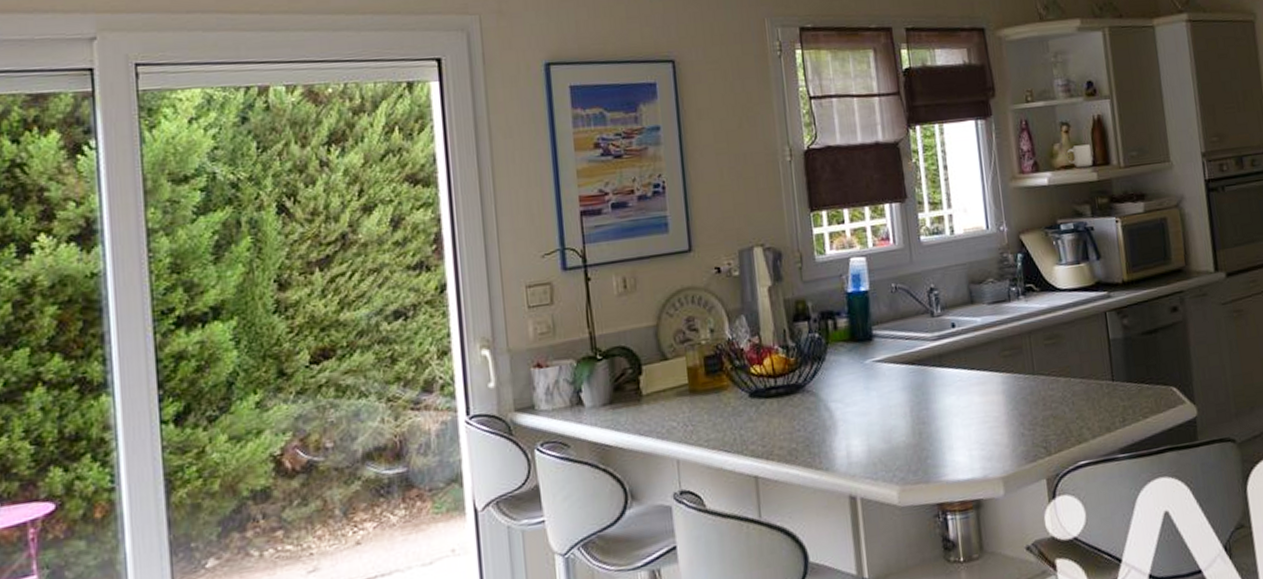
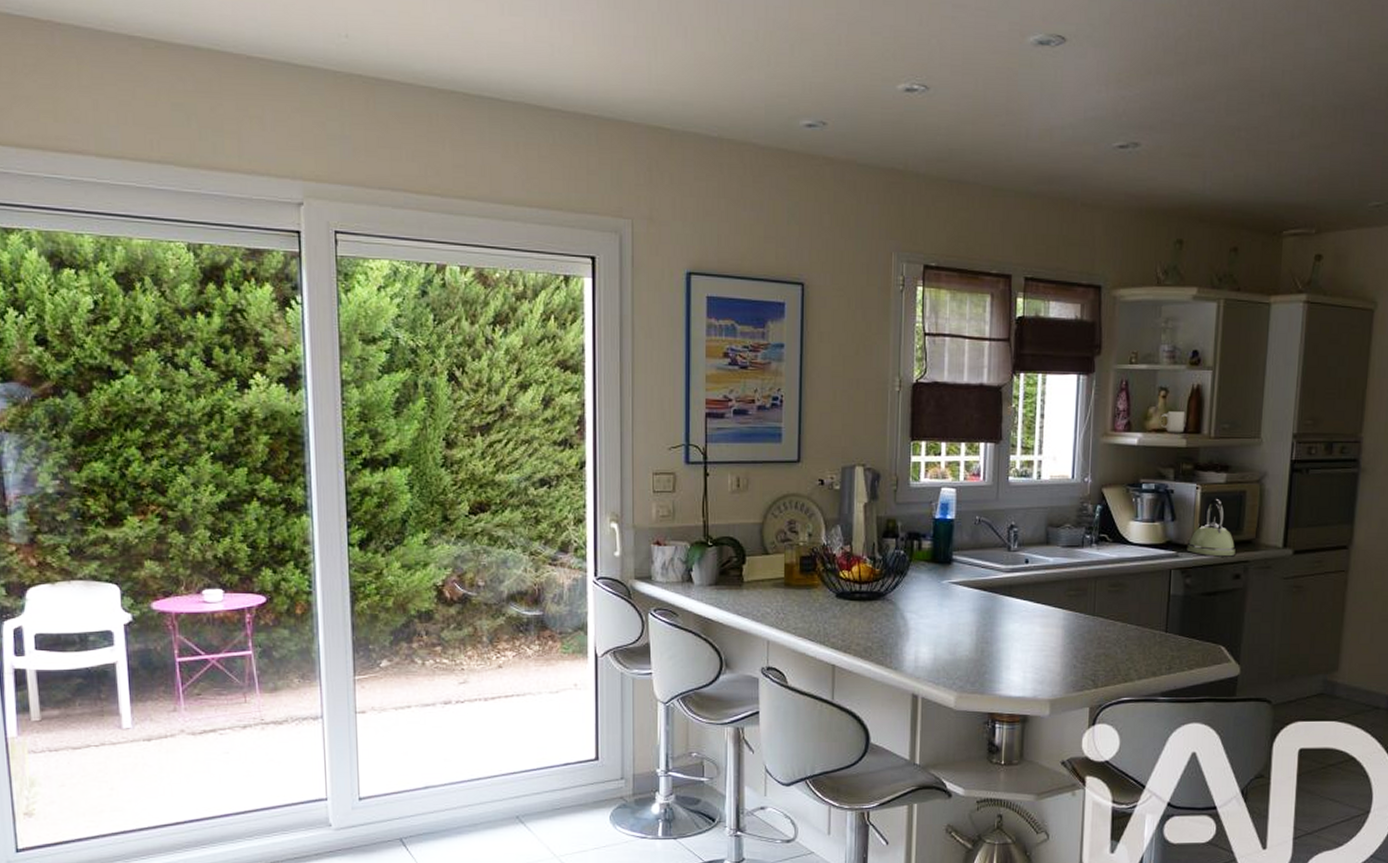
kettle: none [1116,230,1170,292] -> present [1185,499,1237,557]

